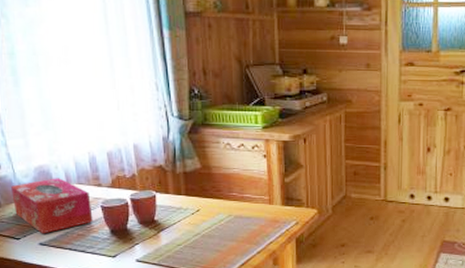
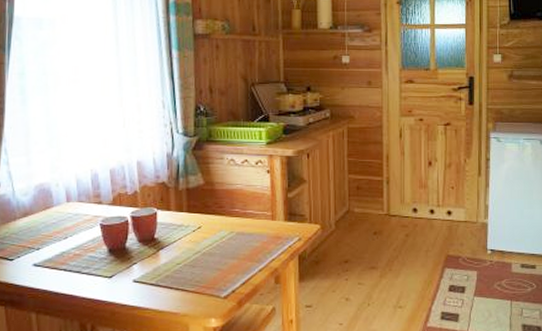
tissue box: present [11,178,93,234] -> none [9,196,91,255]

